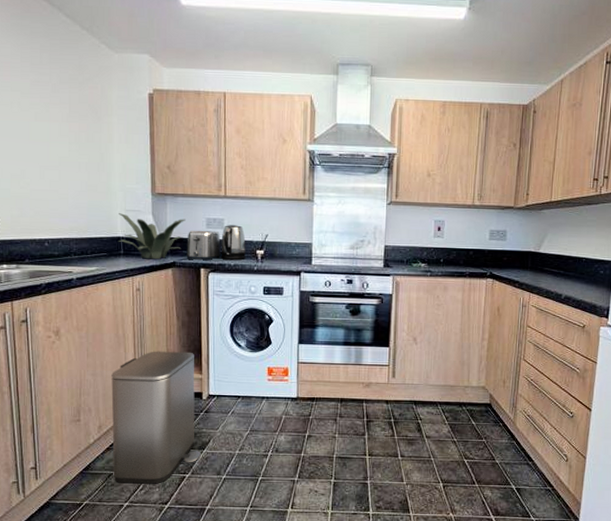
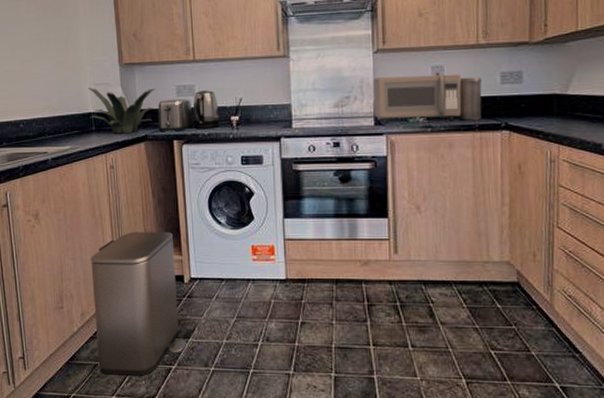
microwave: none [383,226,458,268] -> present [373,73,462,122]
canister: none [453,232,474,268] -> present [458,77,482,121]

